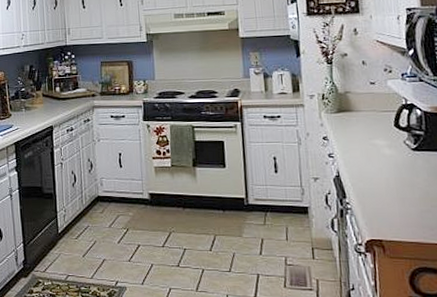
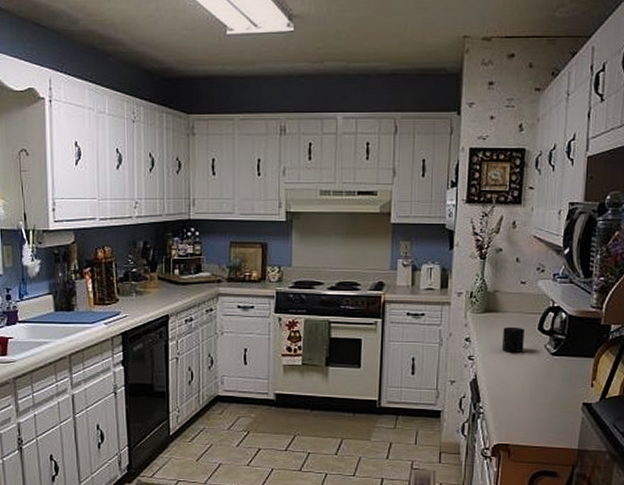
mug: none [359,124,383,149] -> present [501,327,524,352]

